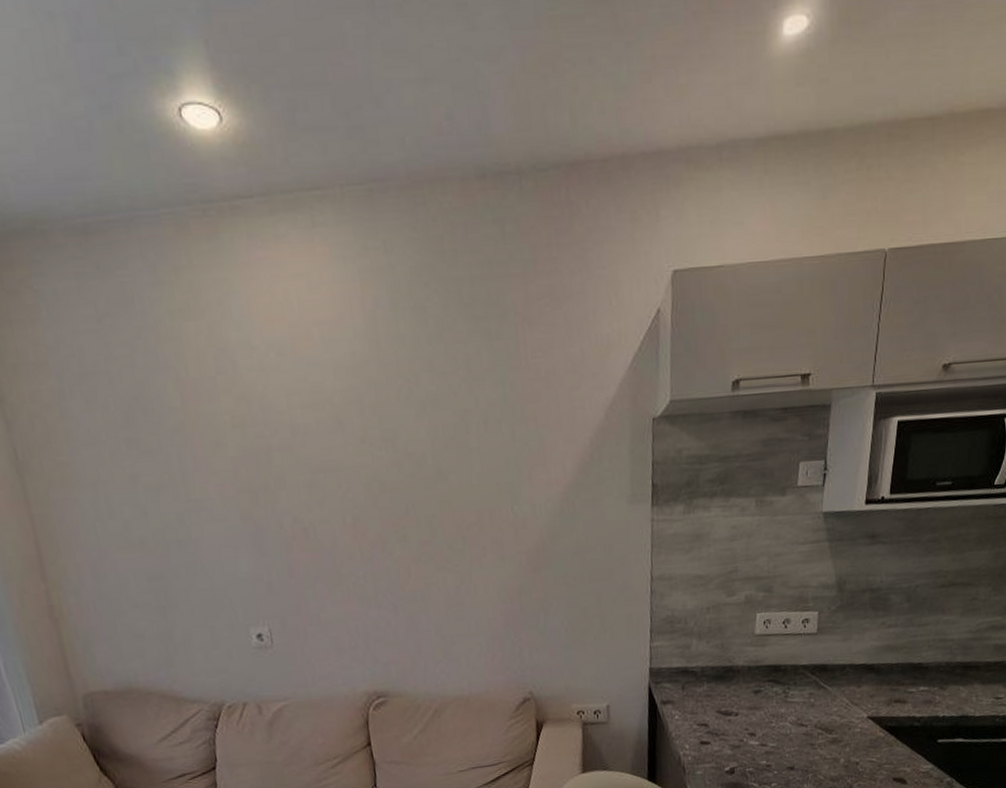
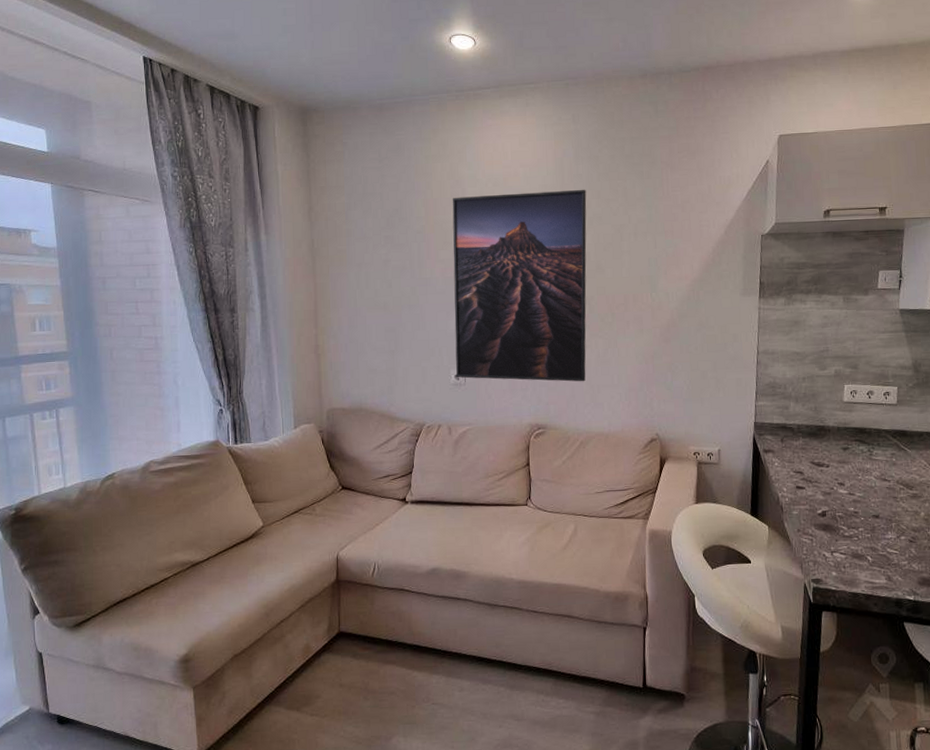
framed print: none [218,357,434,639] -> present [452,189,587,382]

